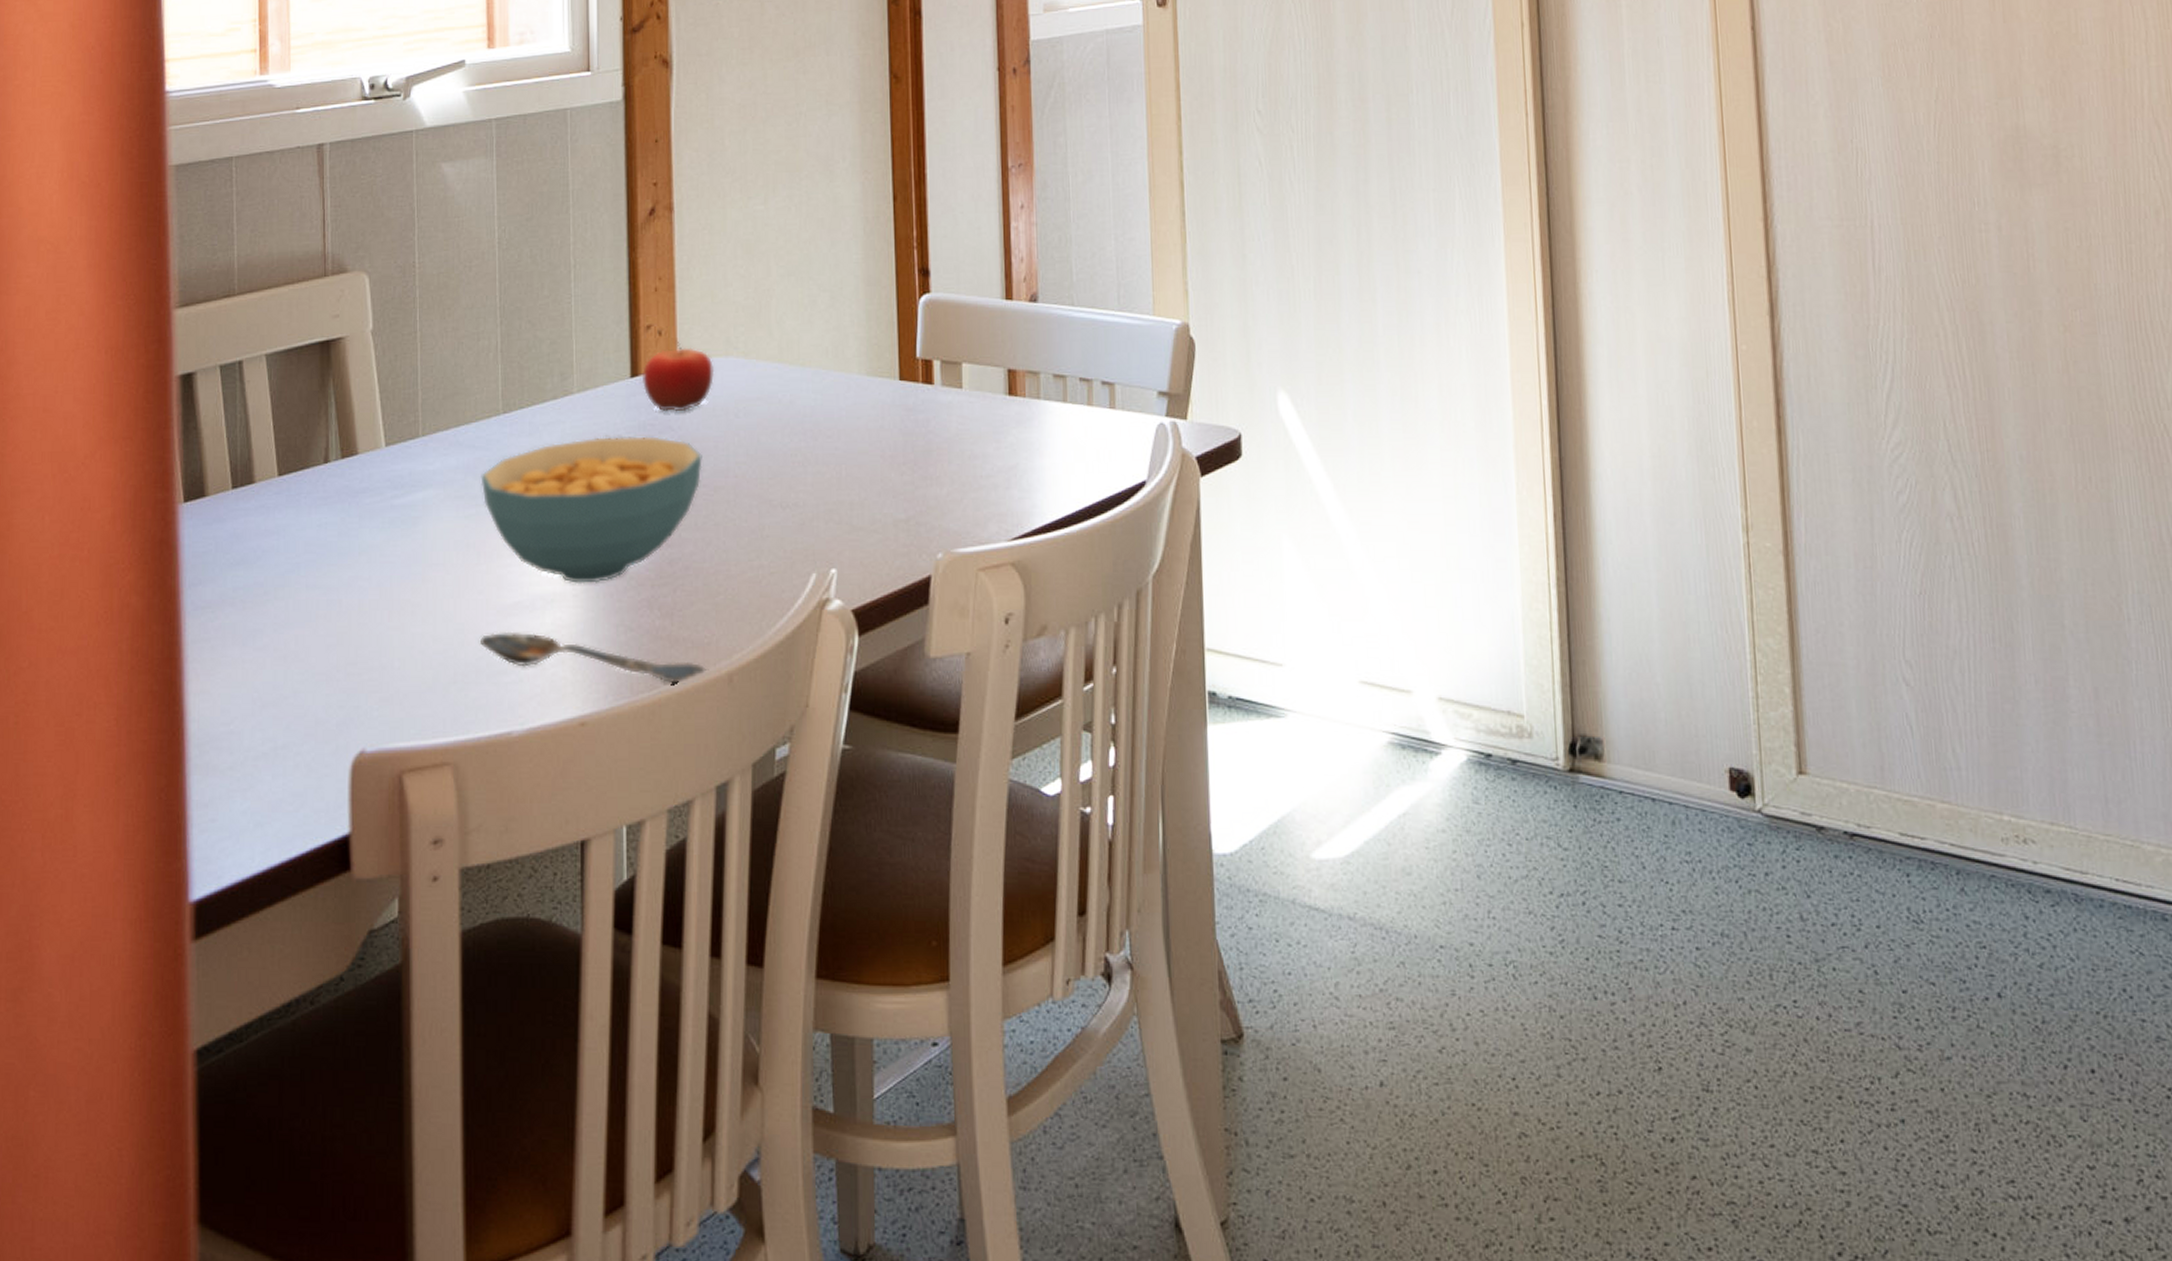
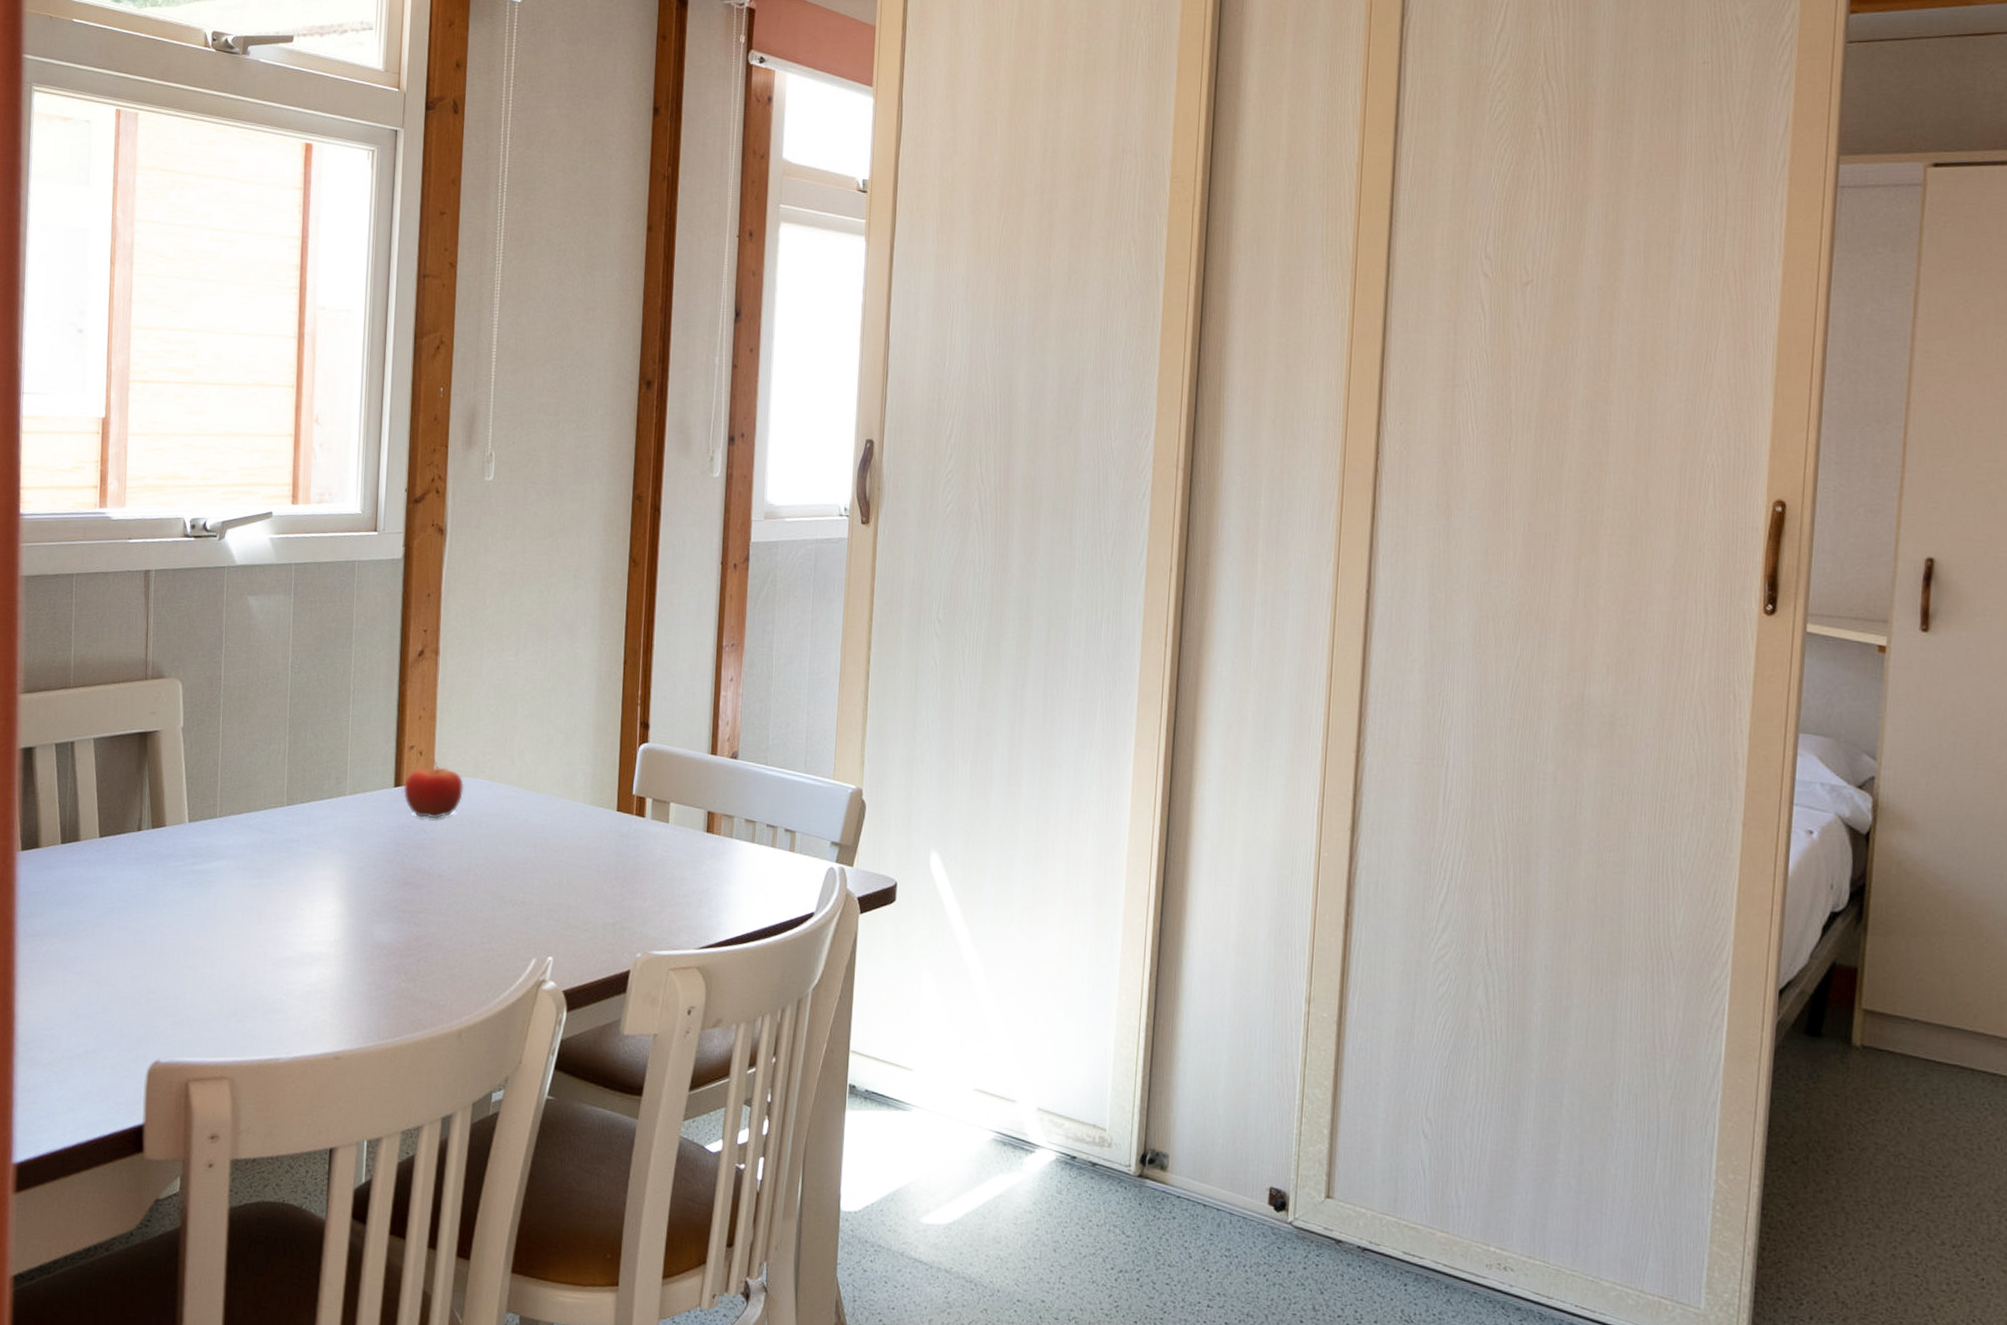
spoon: present [479,633,706,684] -> none [257,979,440,1034]
cereal bowl: present [481,436,702,583] -> none [265,832,449,949]

